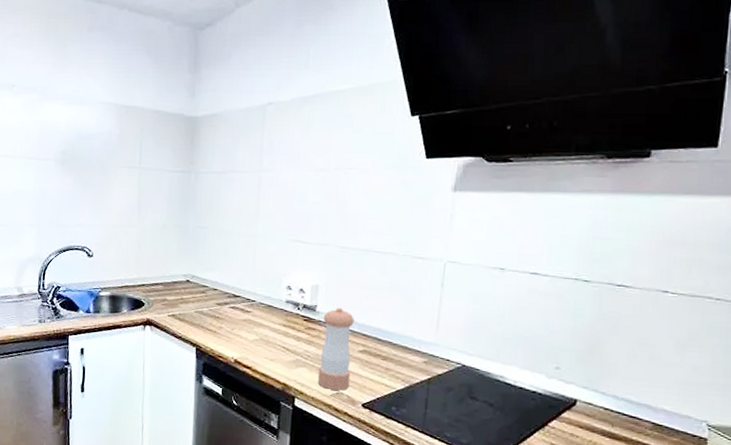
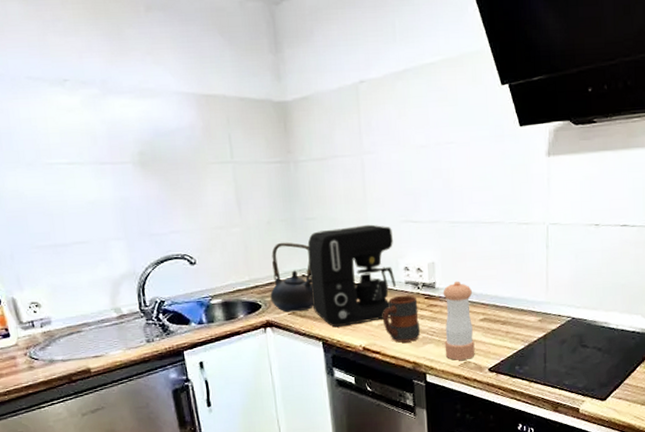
teapot: none [154,246,197,315] -> present [270,242,313,313]
coffee maker: none [192,239,280,336] -> present [307,224,396,328]
mug: none [258,313,296,362] -> present [382,295,421,343]

